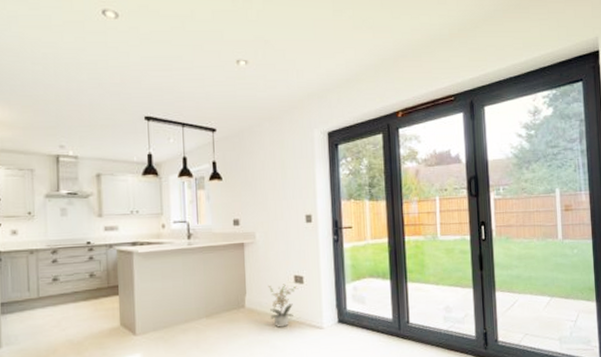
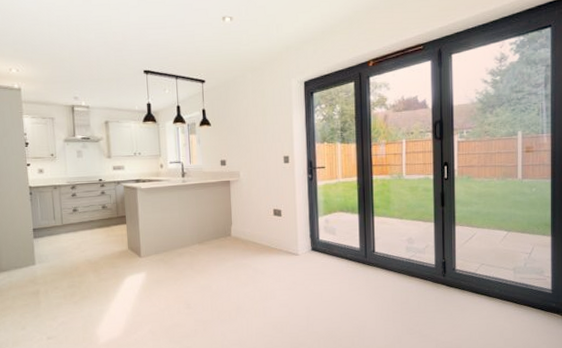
potted plant: present [268,284,297,328] -> none [250,216,276,253]

